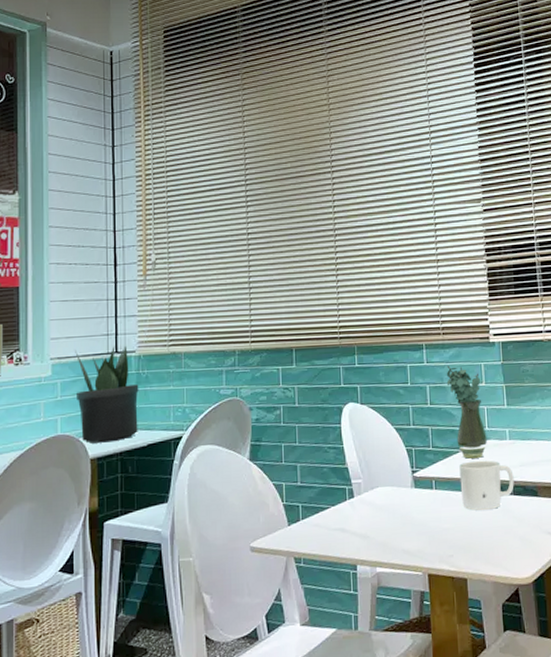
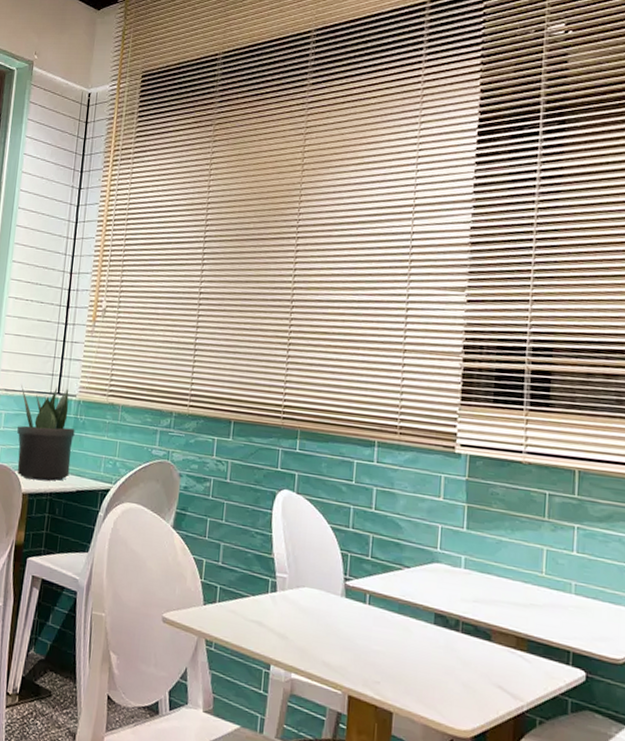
vase: present [446,365,488,459] -> none [397,469,439,582]
mug: present [459,460,514,511] -> none [397,582,464,643]

